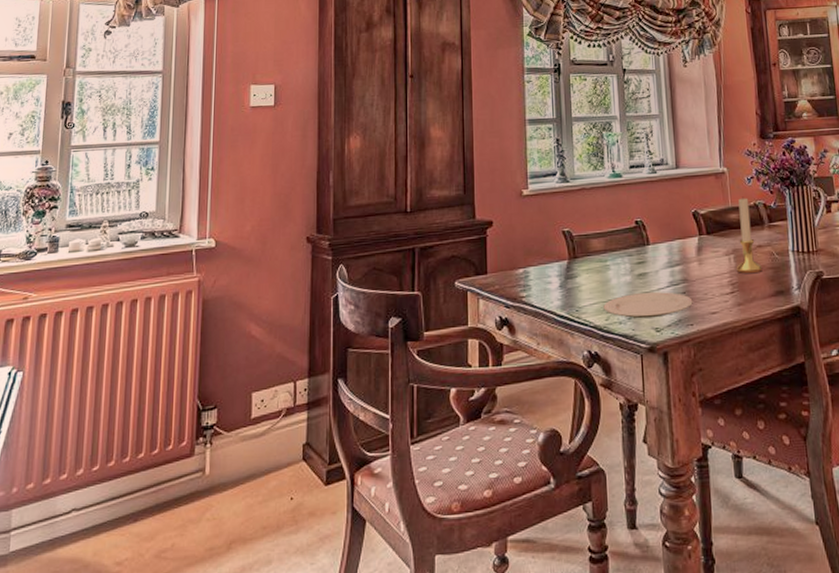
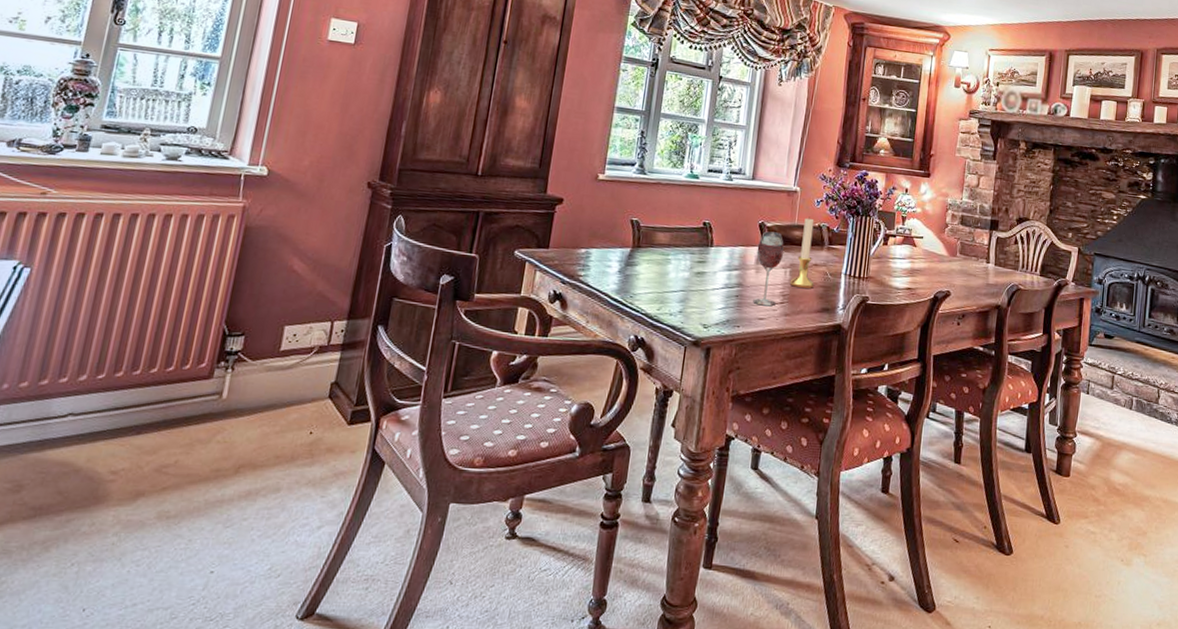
plate: present [603,292,693,319] -> none [657,289,744,315]
wineglass: none [695,218,726,299] -> present [753,231,785,307]

